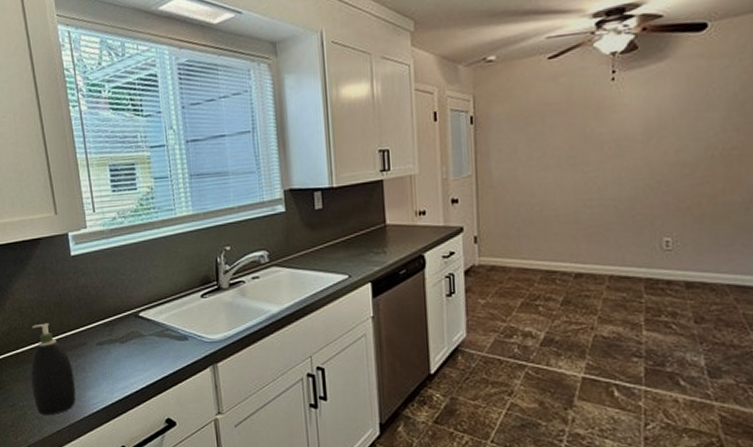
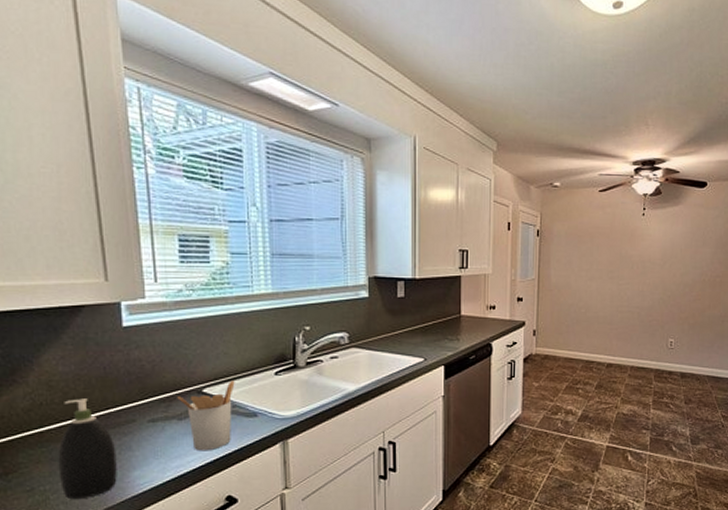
utensil holder: none [118,304,167,374] -> present [177,380,235,451]

